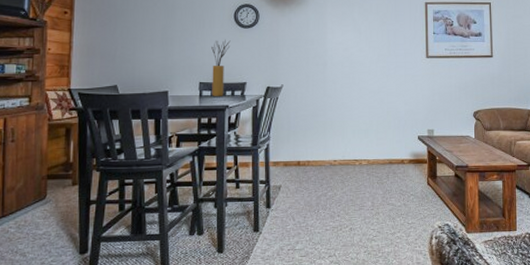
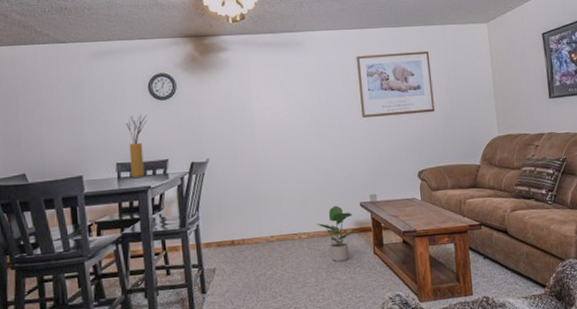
potted plant: none [377,137,413,190] -> present [317,206,356,262]

